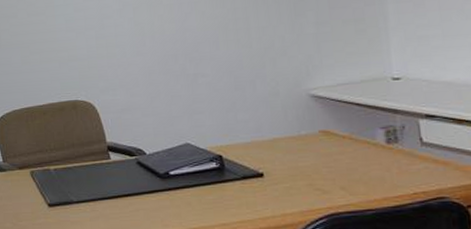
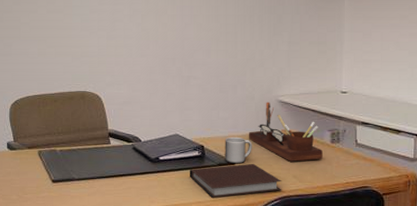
notebook: none [207,174,328,218] -> present [189,163,282,198]
mug: none [247,142,284,176] -> present [225,136,252,164]
desk organizer: none [276,97,378,170] -> present [248,102,323,162]

